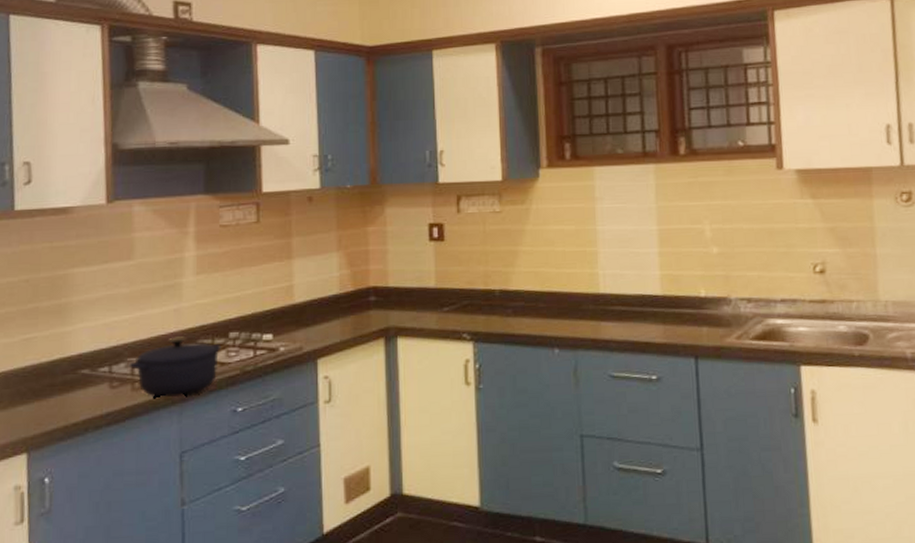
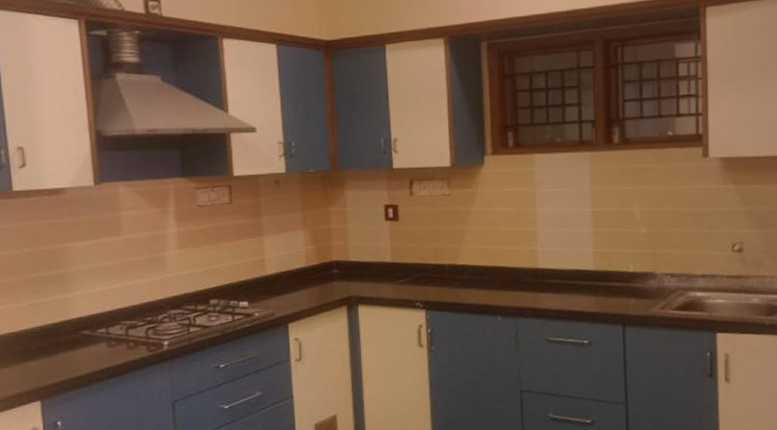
cooking pot: present [128,336,222,399] -> none [123,303,204,356]

